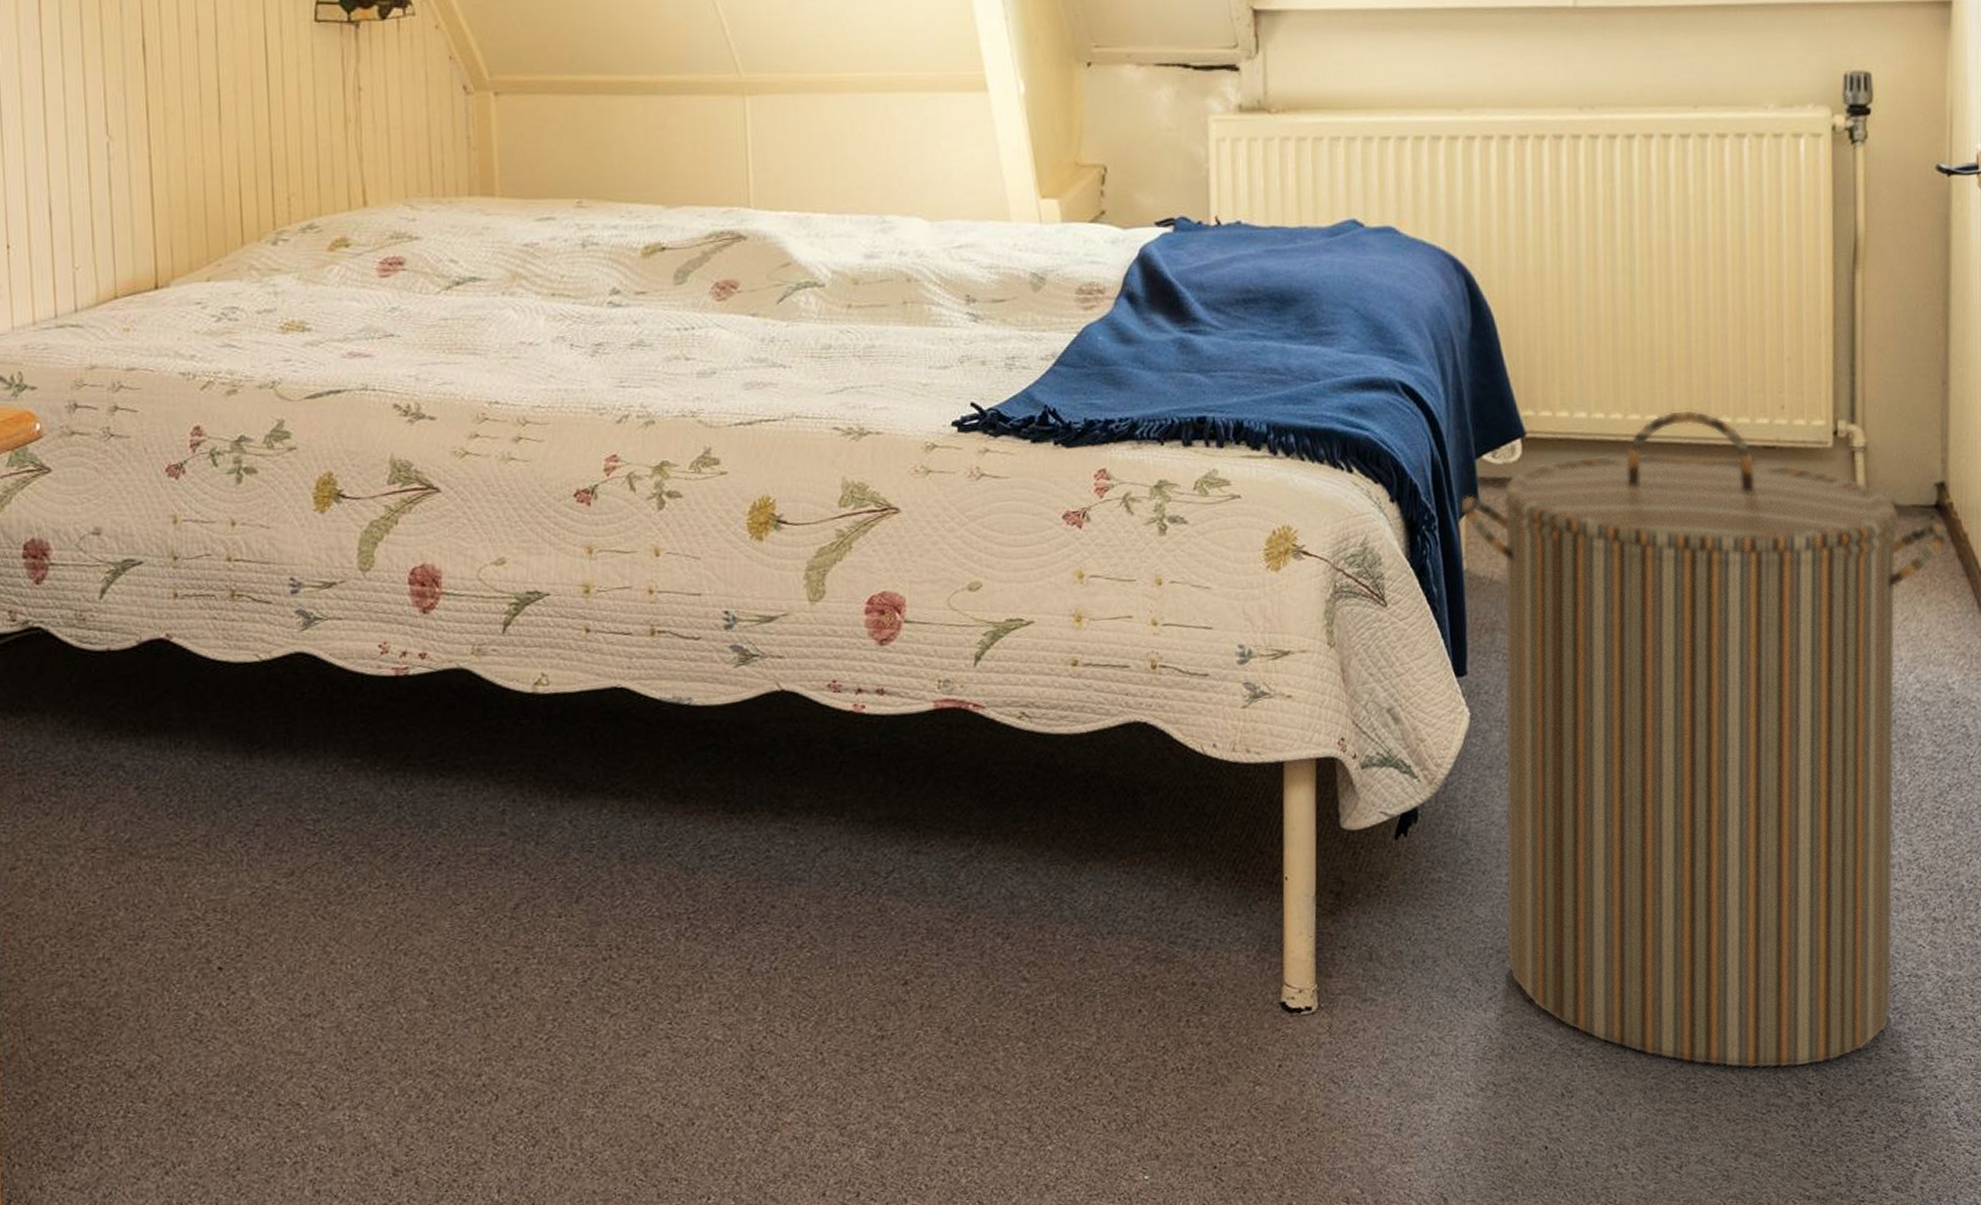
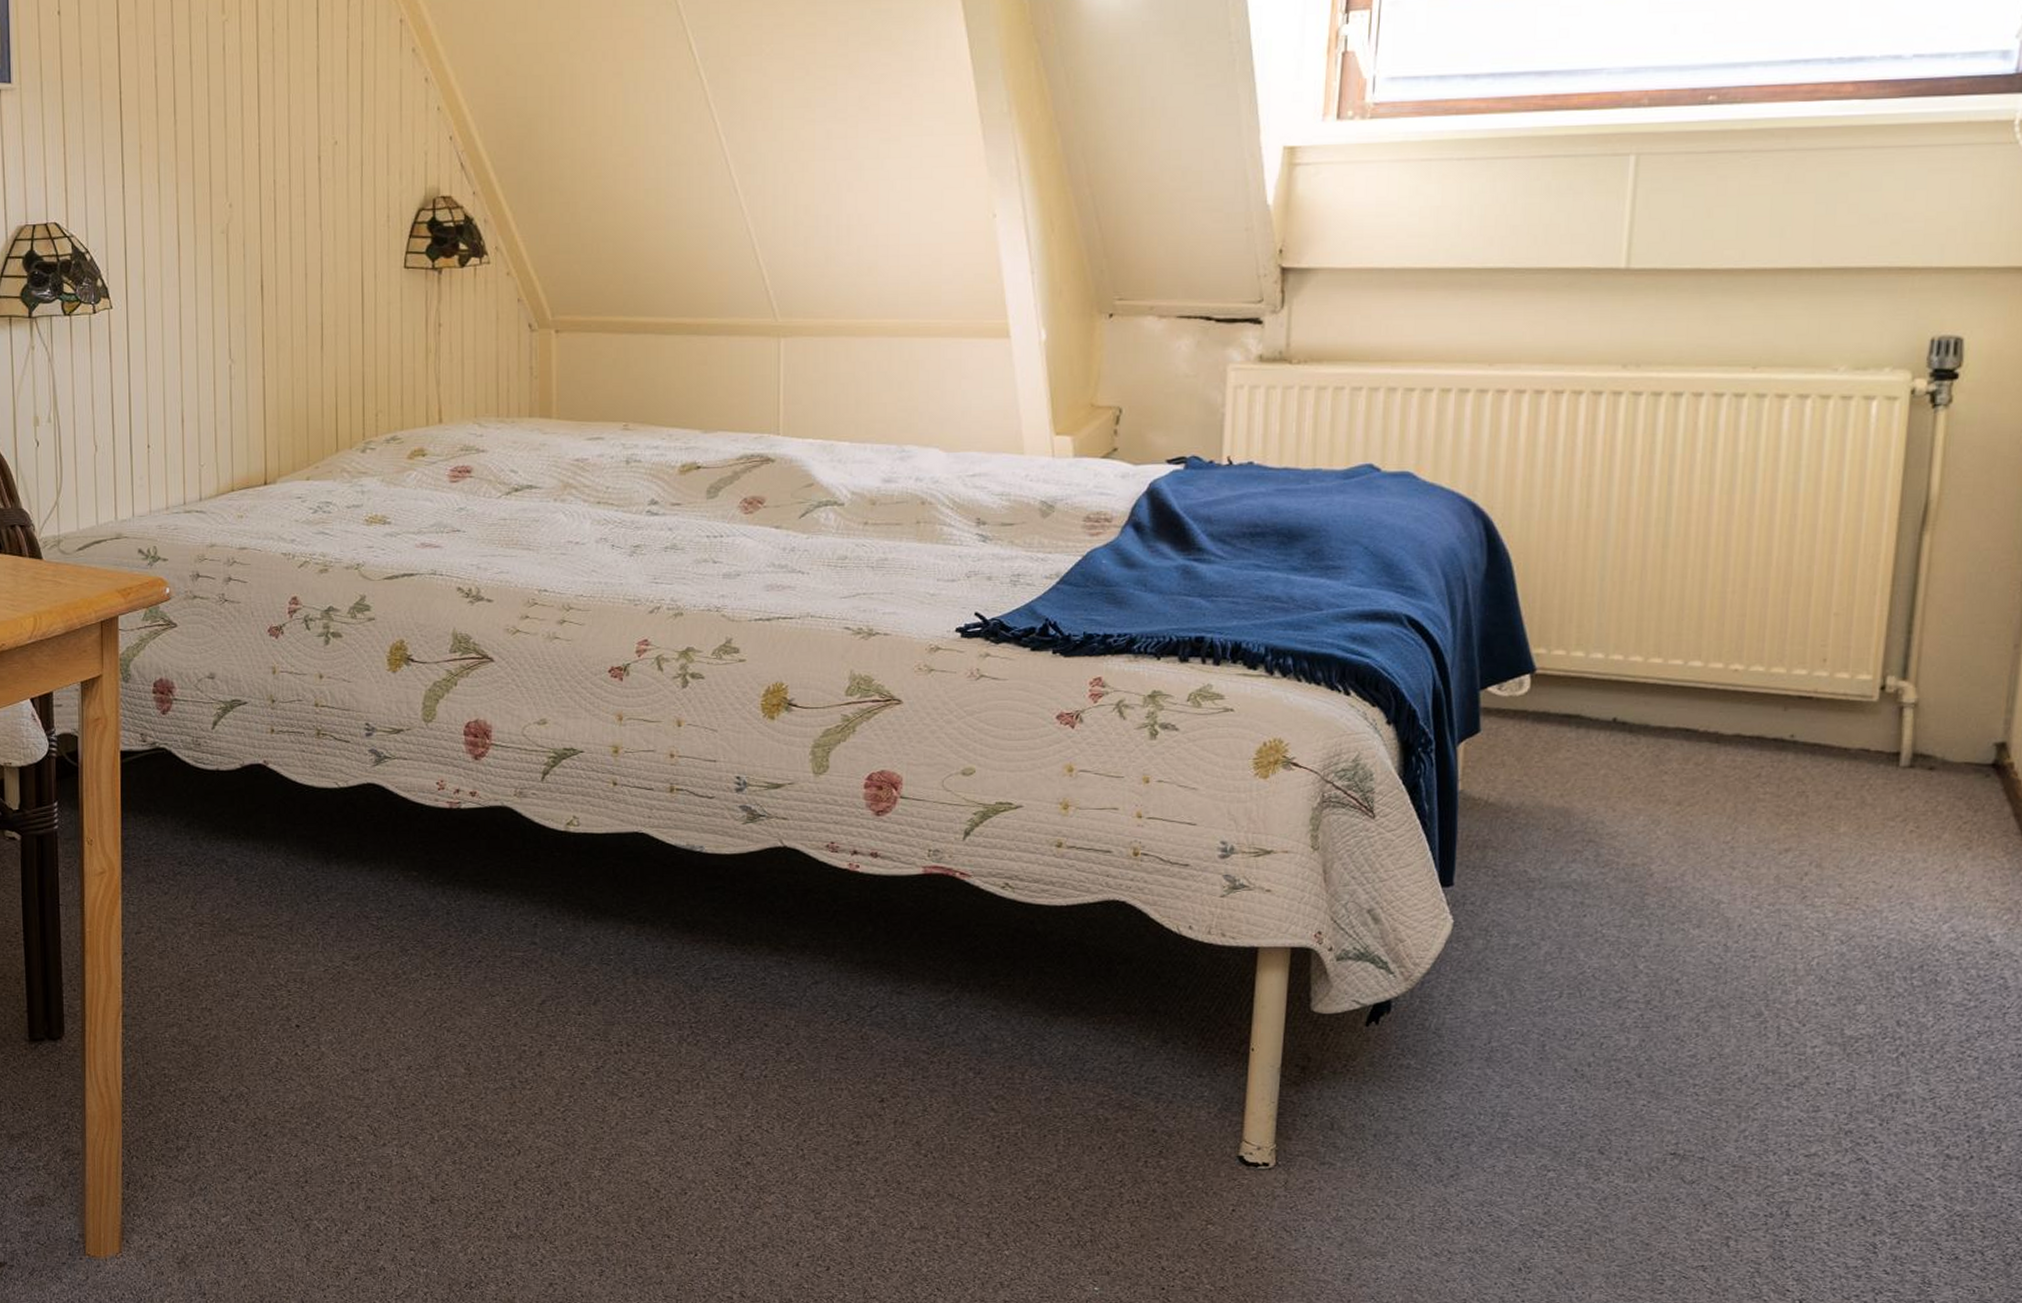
laundry hamper: present [1461,410,1949,1069] -> none [1460,657,2006,1274]

